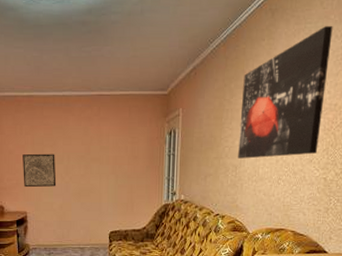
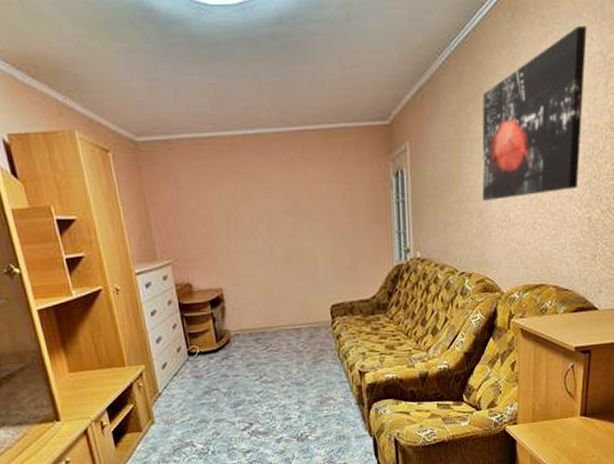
wall art: present [22,153,57,188] -> none [210,211,258,257]

